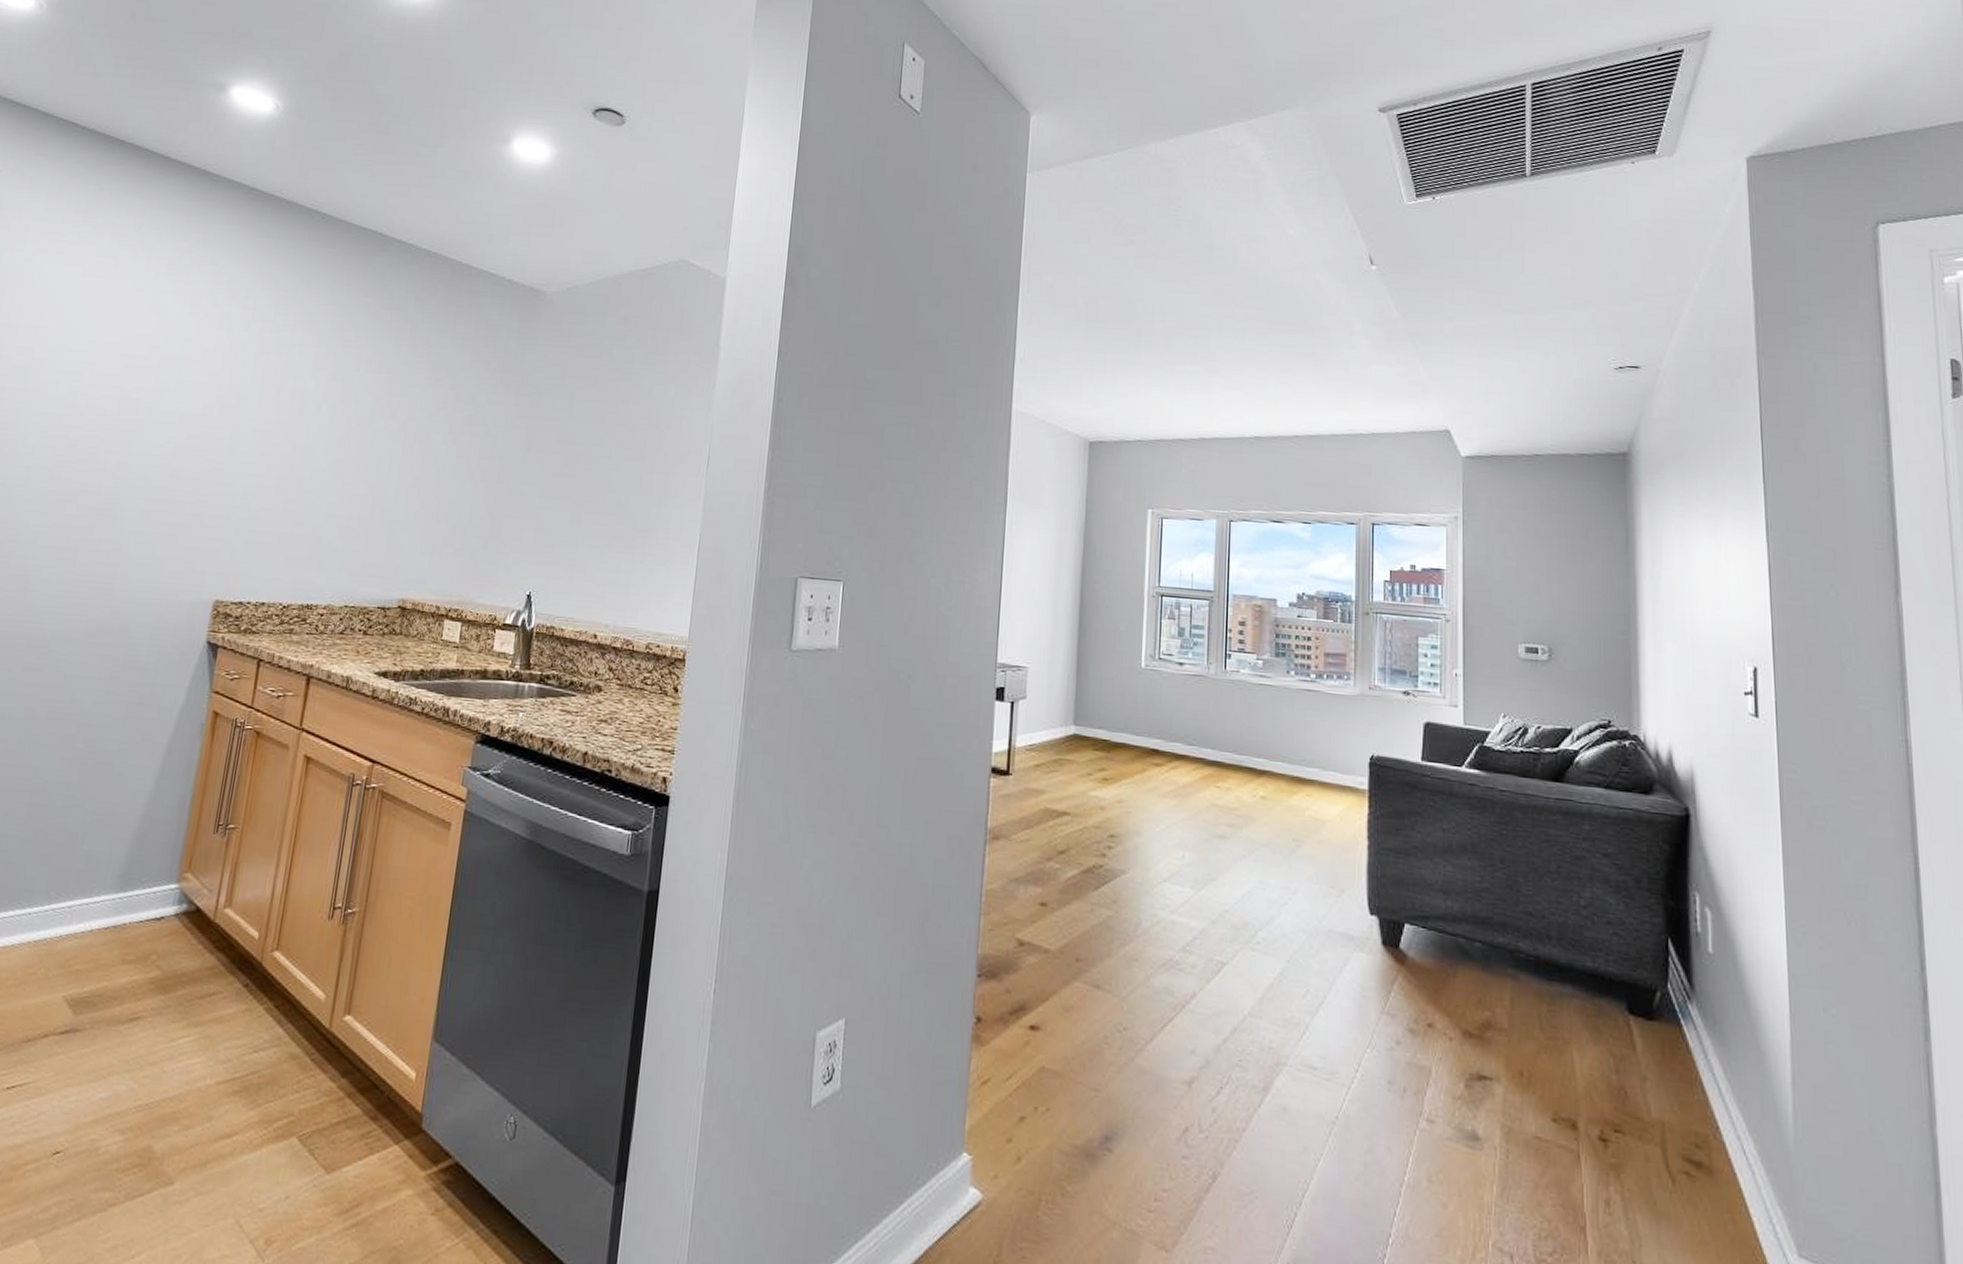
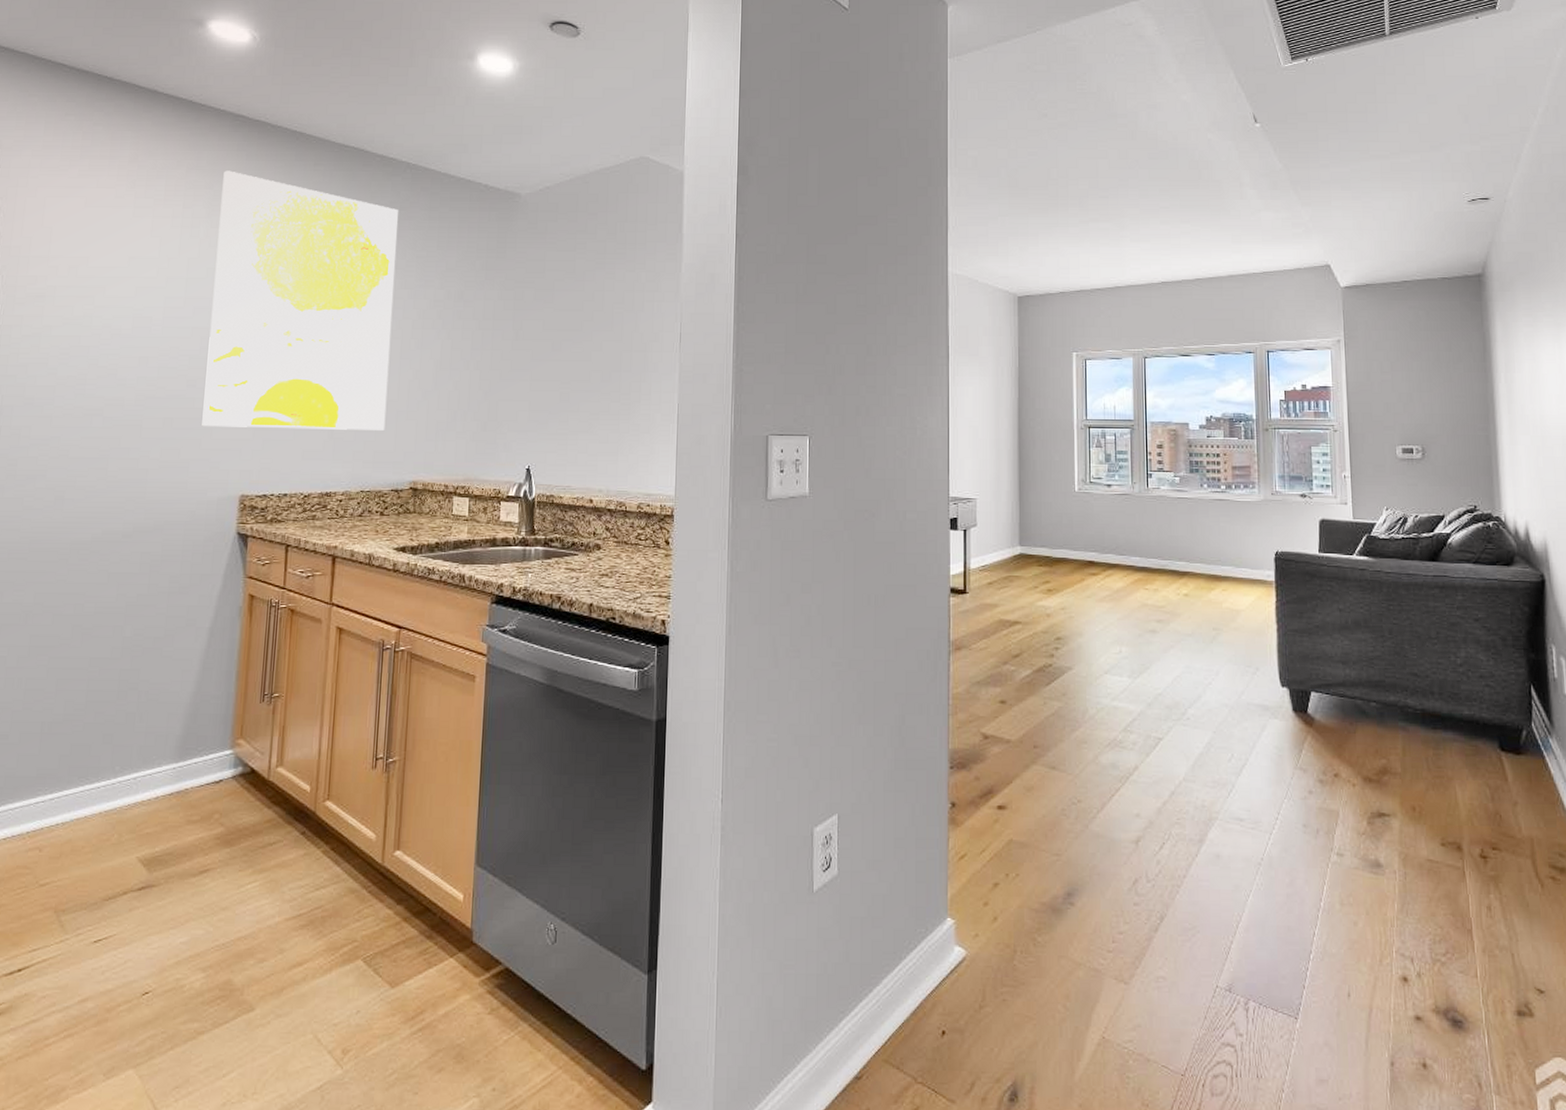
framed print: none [181,246,413,541] -> present [202,170,398,430]

